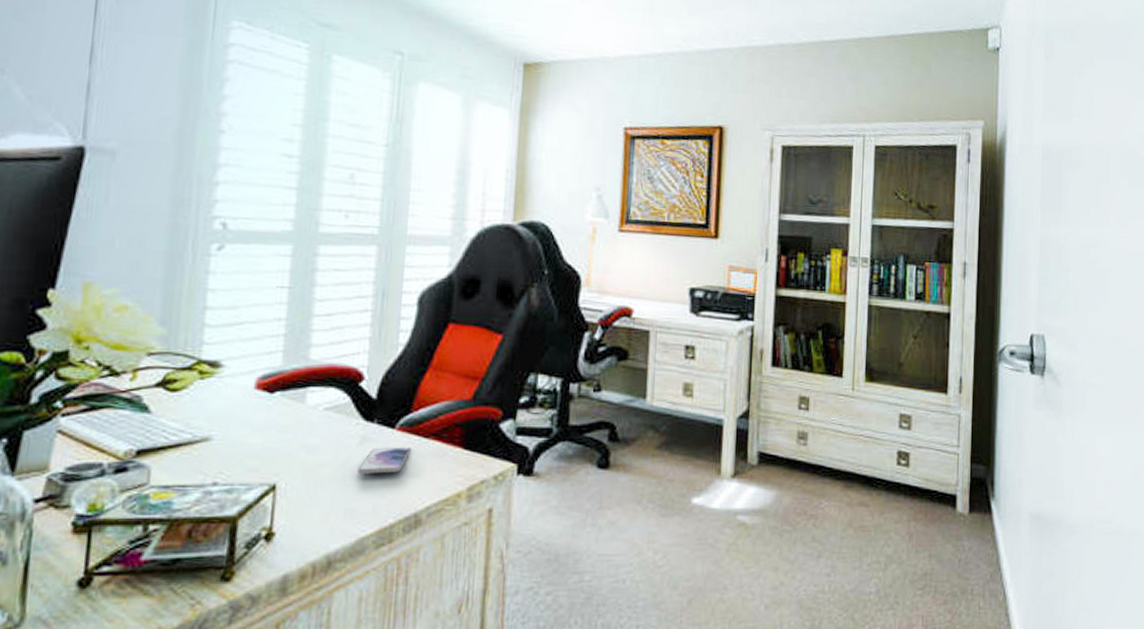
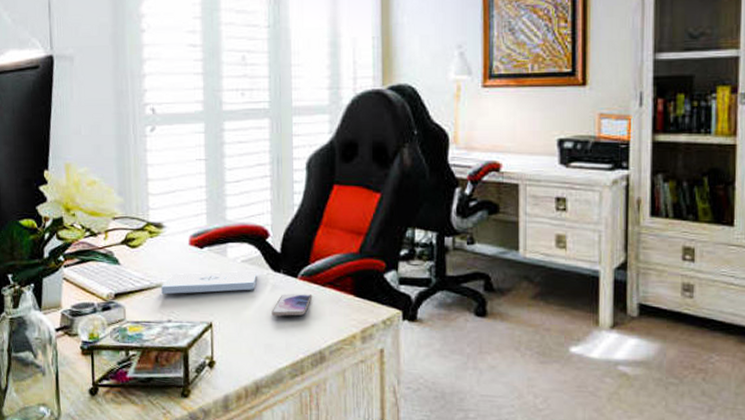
notepad: none [207,420,344,451] -> present [161,270,258,295]

